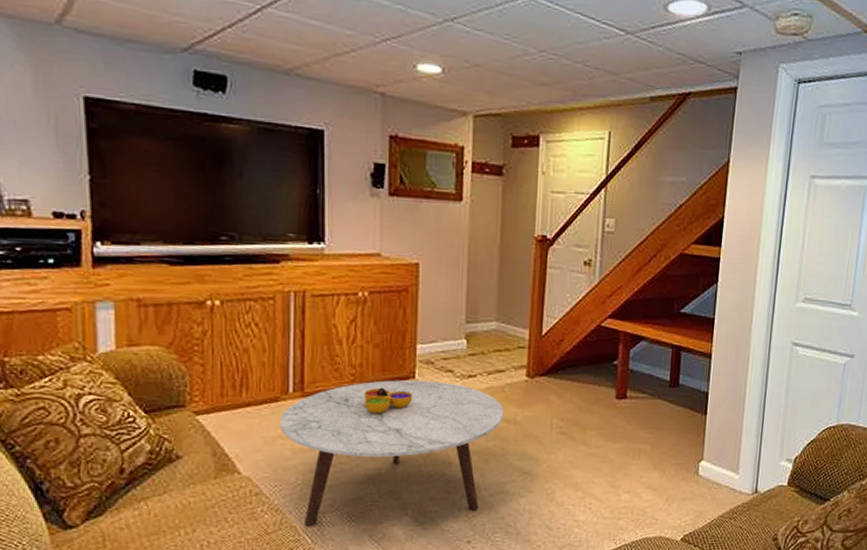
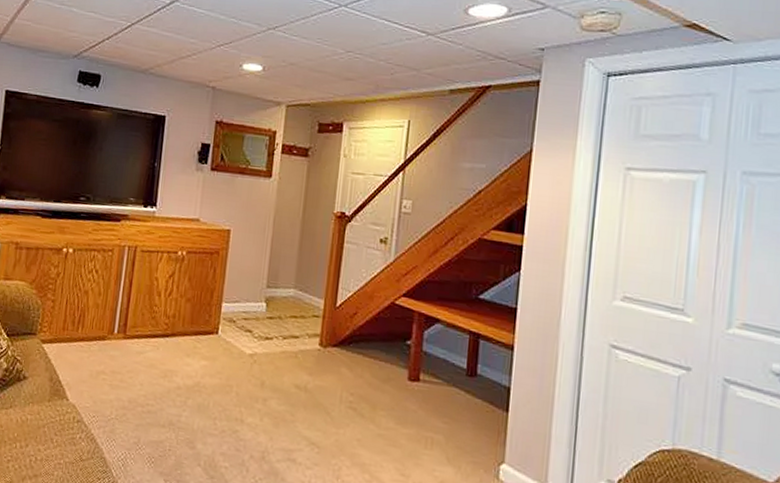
coffee table: present [279,380,504,527] -> none [103,332,296,474]
decorative bowl: present [363,387,412,414] -> none [173,338,215,364]

